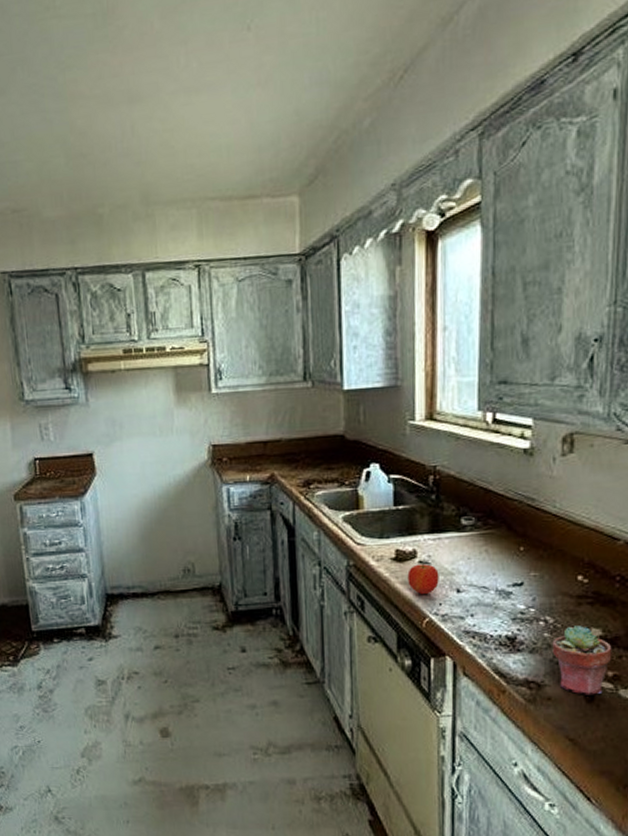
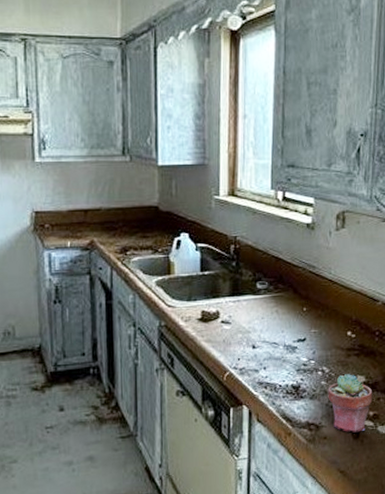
apple: present [407,563,439,595] -> none [211,322,238,352]

